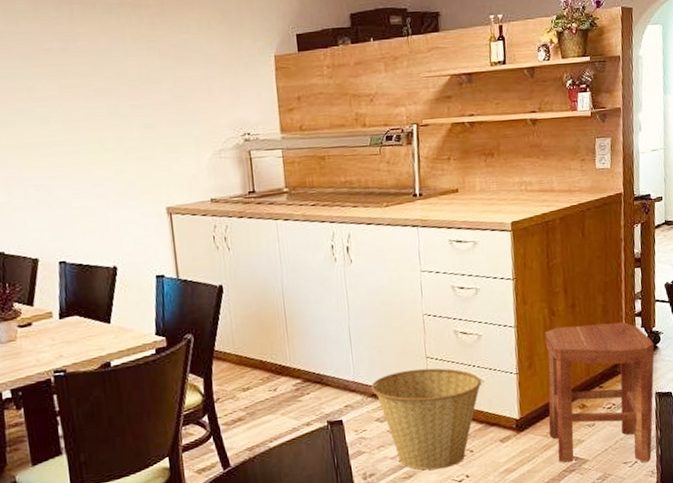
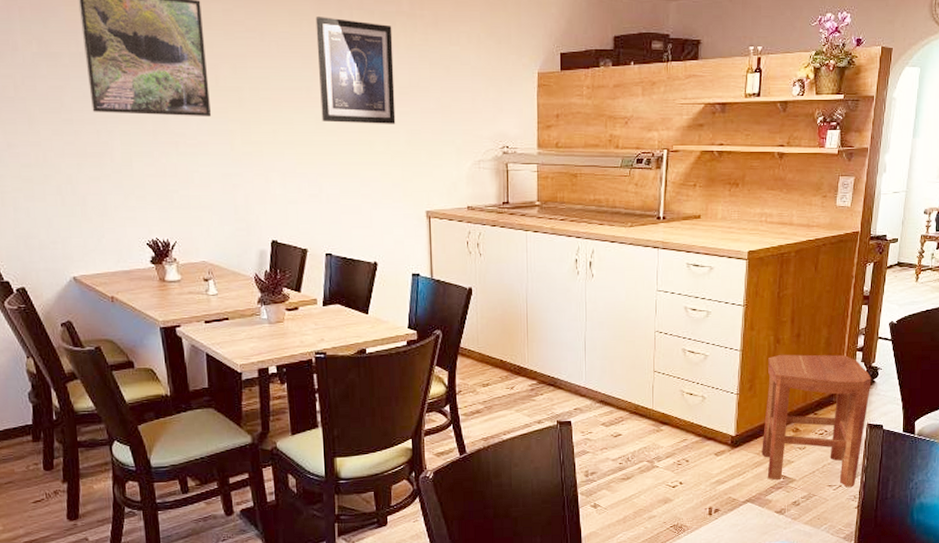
wall art: none [33,13,127,122] -> present [315,17,396,124]
basket: present [370,368,481,470] -> none [600,381,703,475]

